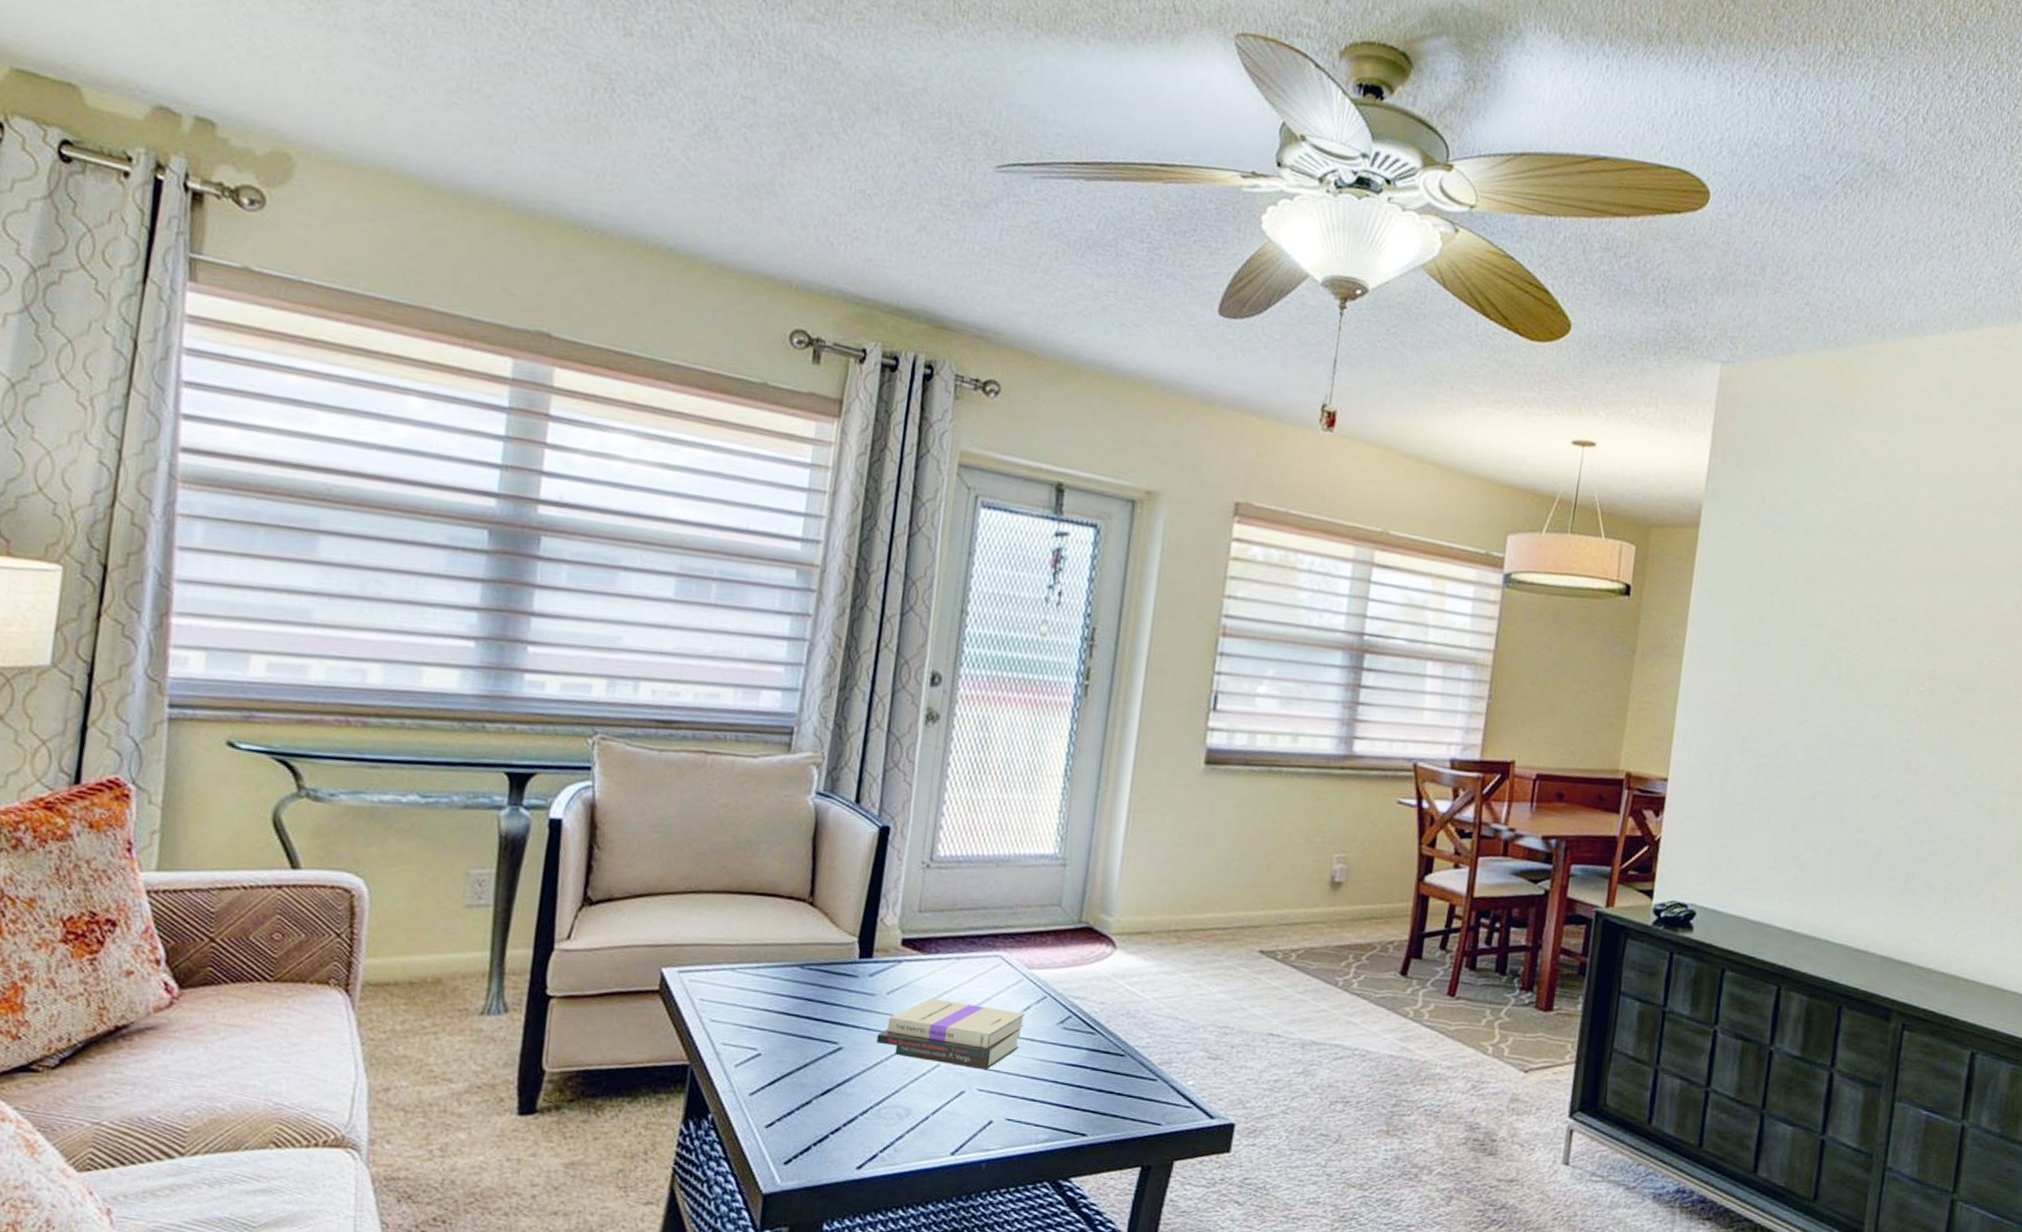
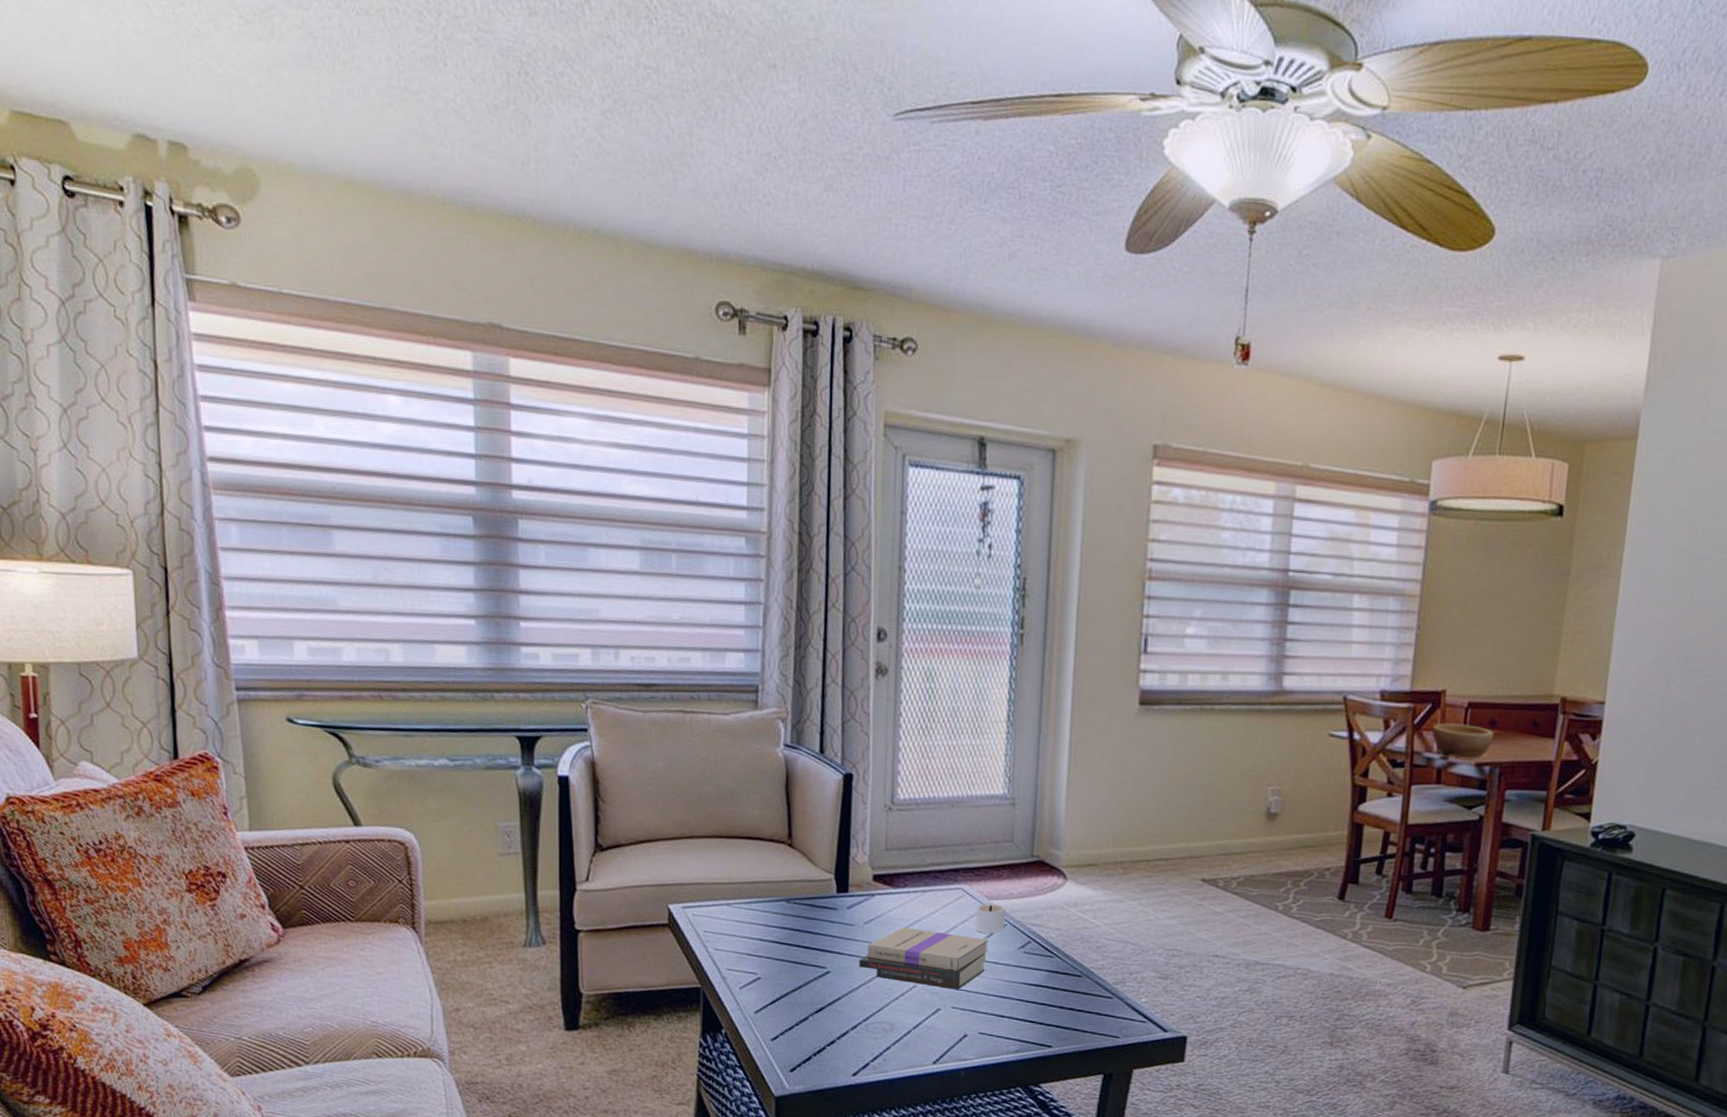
candle: none [1011,973,1047,1007] -> present [975,904,1005,934]
bowl: none [1500,793,1561,832] -> present [1431,722,1495,759]

